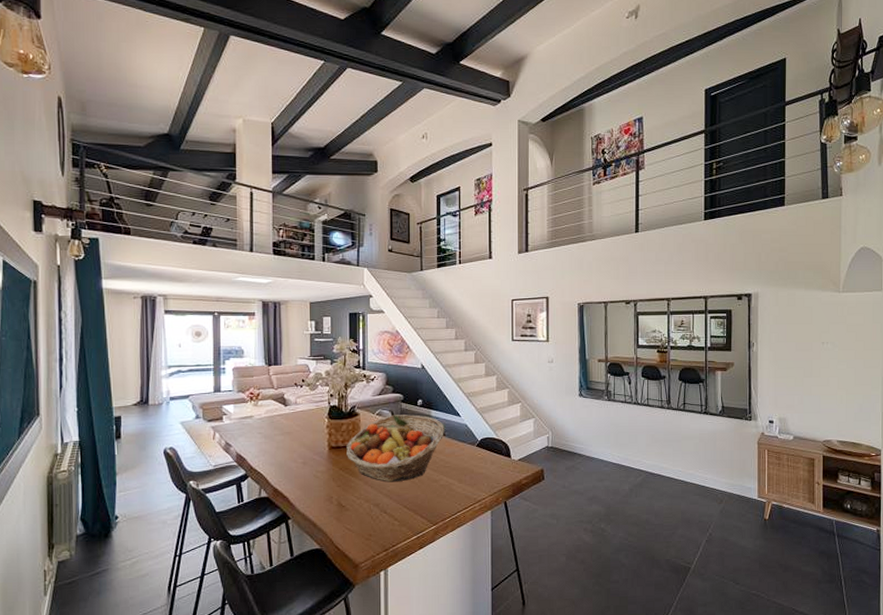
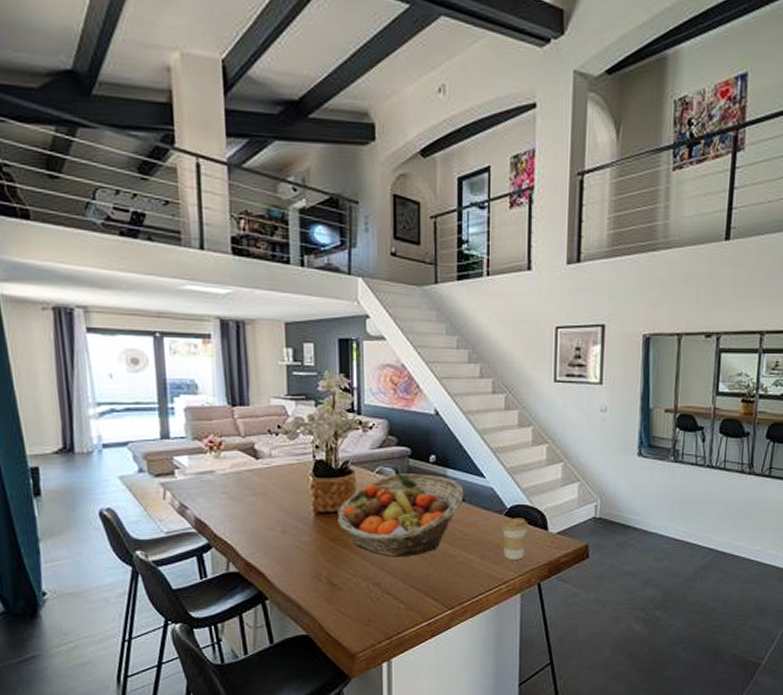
coffee cup: none [474,448,496,482] -> present [501,517,529,559]

